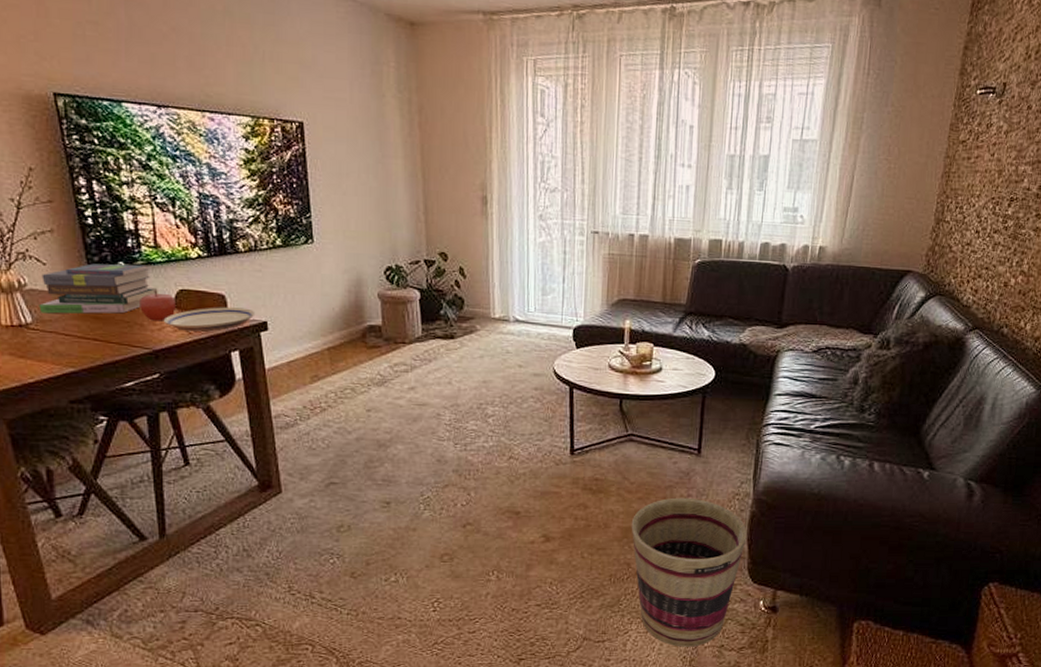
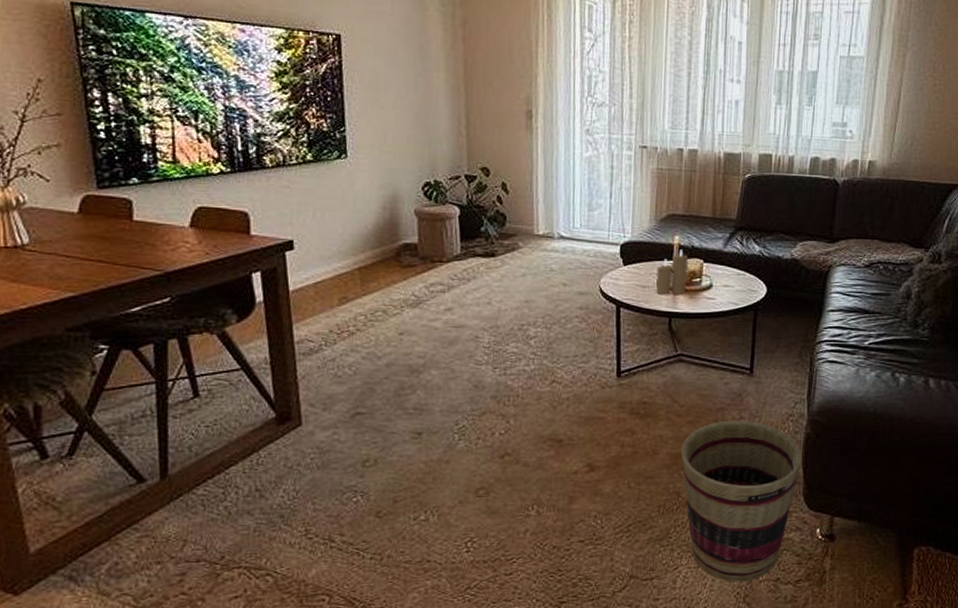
books: present [39,263,158,314] -> none [38,180,174,234]
fruit: present [138,290,175,321] -> none [151,207,193,241]
plate: present [163,307,256,332] -> none [178,225,281,252]
candle: none [608,333,638,377] -> present [656,249,688,295]

